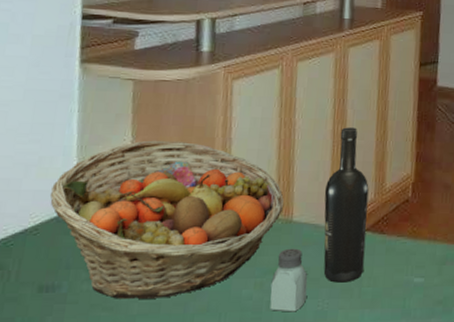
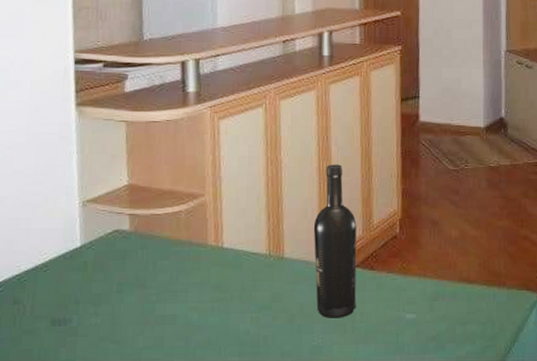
fruit basket: present [49,140,285,299] -> none [56,180,275,333]
saltshaker: present [270,248,308,312] -> none [266,284,302,347]

